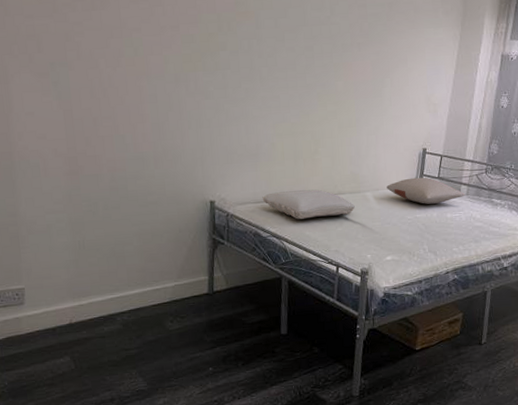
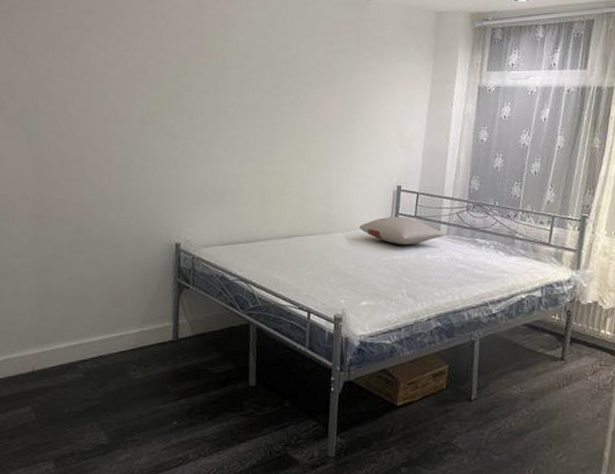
pillow: present [262,189,355,219] -> none [229,230,326,262]

